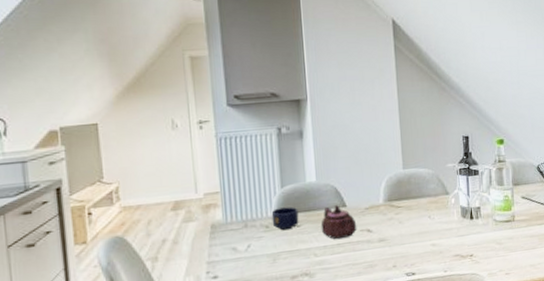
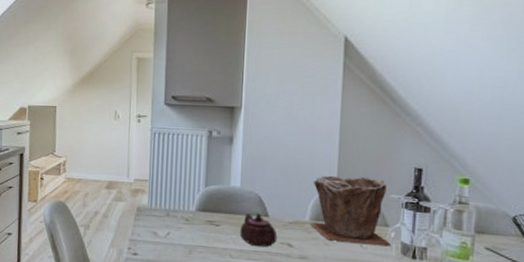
mug: present [271,206,299,231] -> none [192,205,219,227]
plant pot: none [382,150,454,218] -> present [310,175,392,247]

